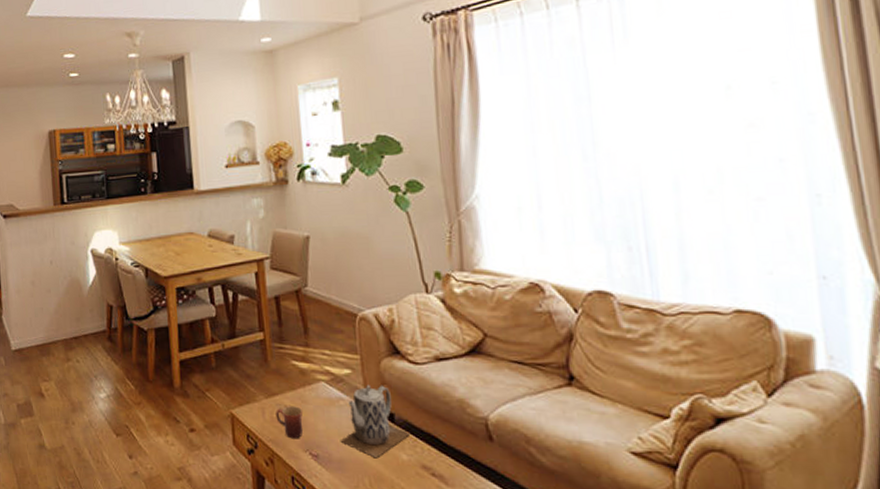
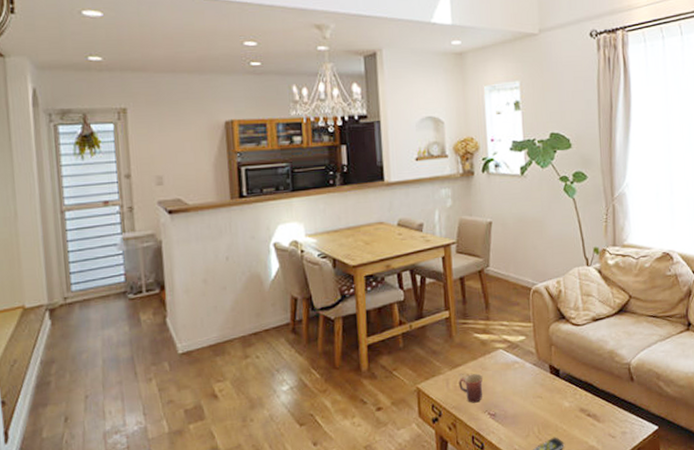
teapot: present [340,384,411,459] -> none [514,346,572,409]

